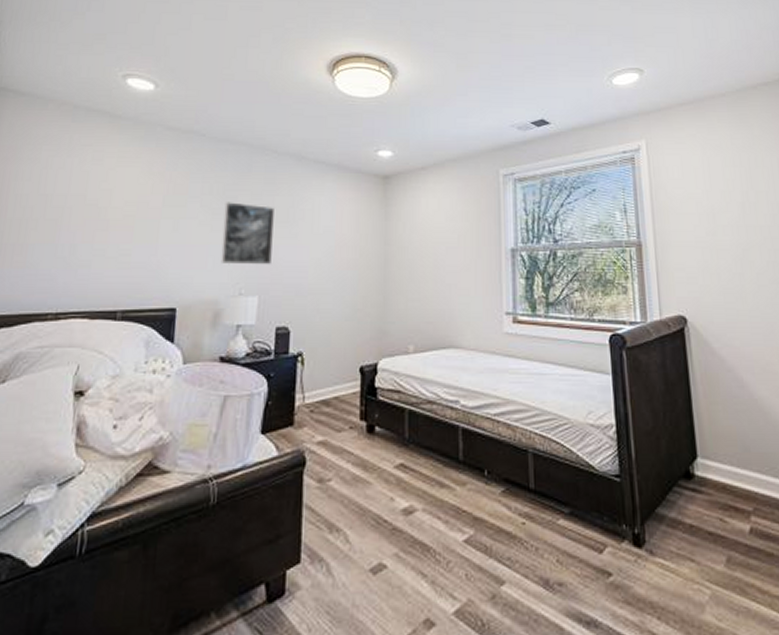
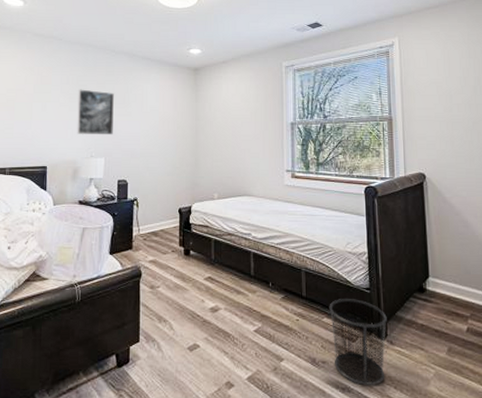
waste bin: none [566,491,644,616] -> present [329,299,387,385]

